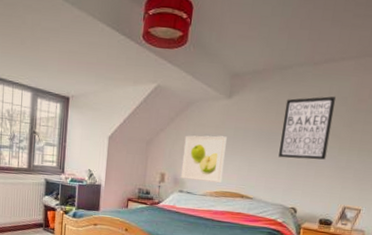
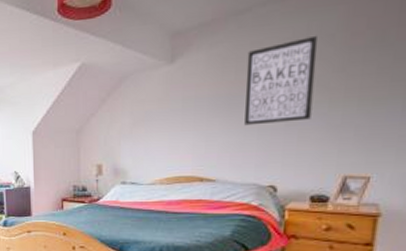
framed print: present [180,135,227,184] -> none [121,110,174,168]

